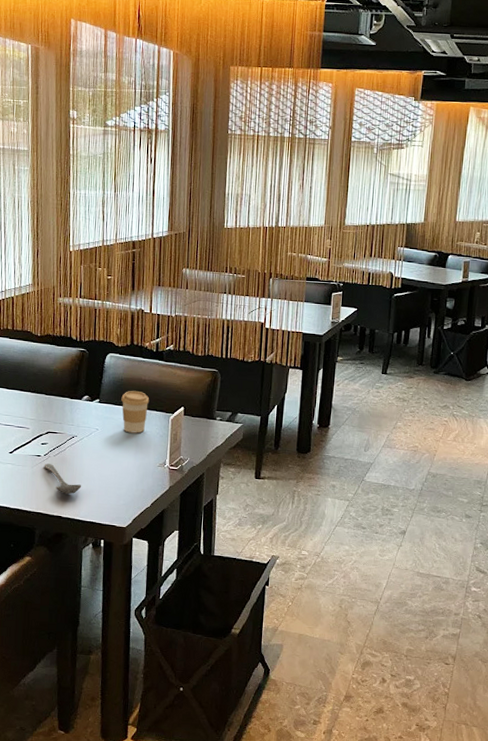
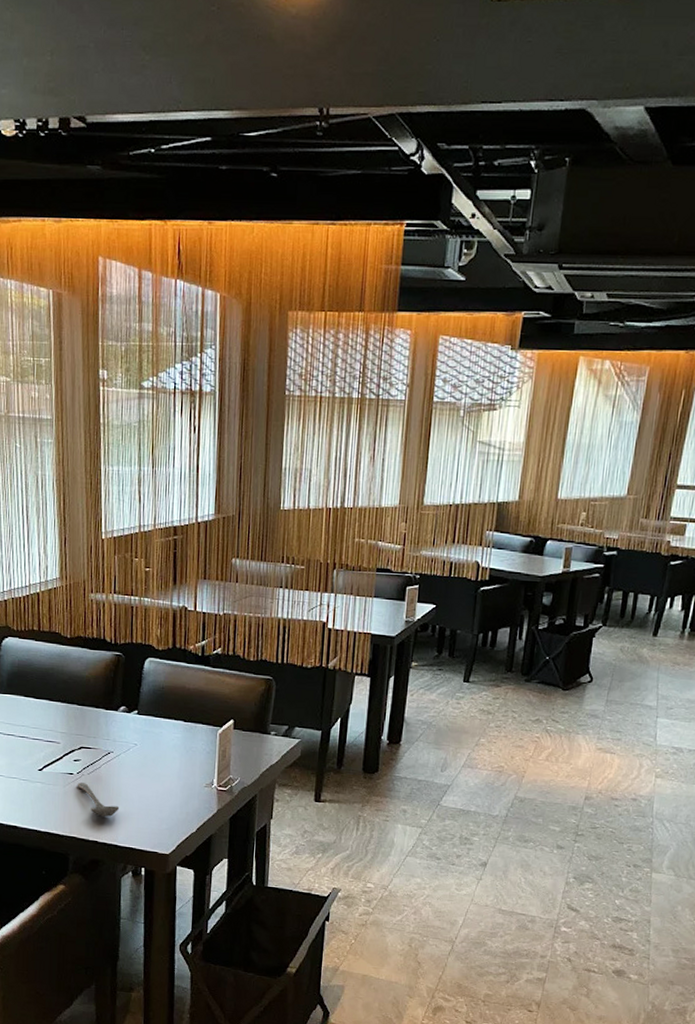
coffee cup: present [121,390,150,433] -> none [162,700,195,750]

